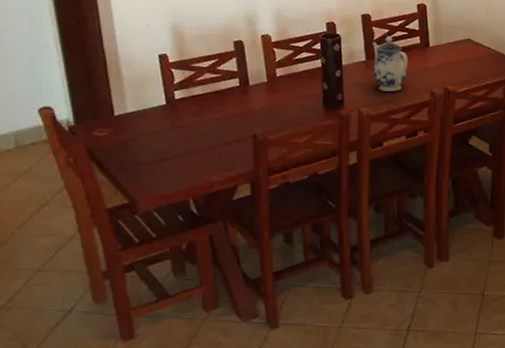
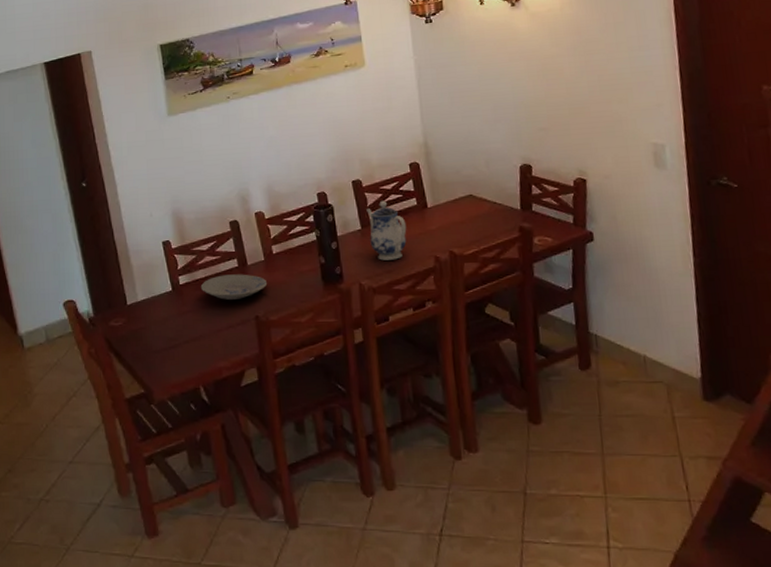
bowl: none [197,93,269,118] -> present [200,274,268,300]

